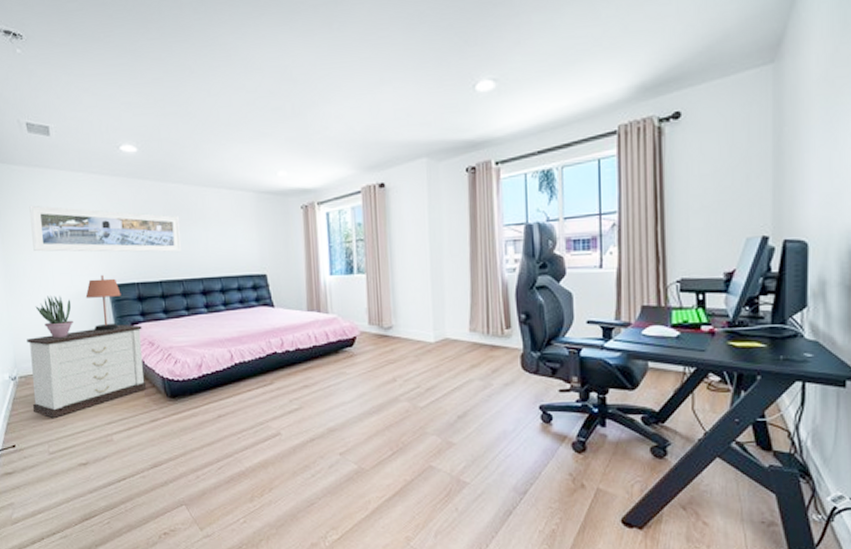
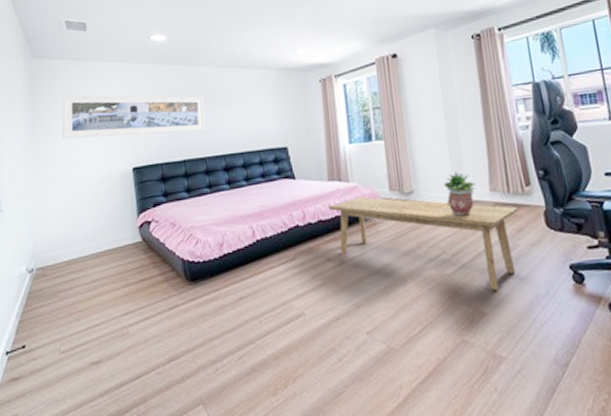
nightstand: present [27,325,147,418] -> none [47,206,167,312]
potted plant: present [35,295,73,339] -> none [59,181,96,226]
table lamp: present [85,274,122,332] -> none [109,157,145,216]
bench: none [306,328,496,424] -> present [328,196,519,290]
potted plant: none [424,309,457,353] -> present [444,171,477,216]

